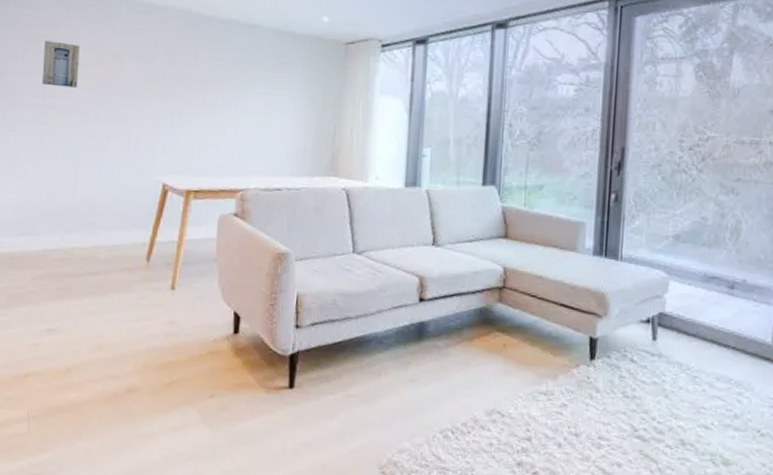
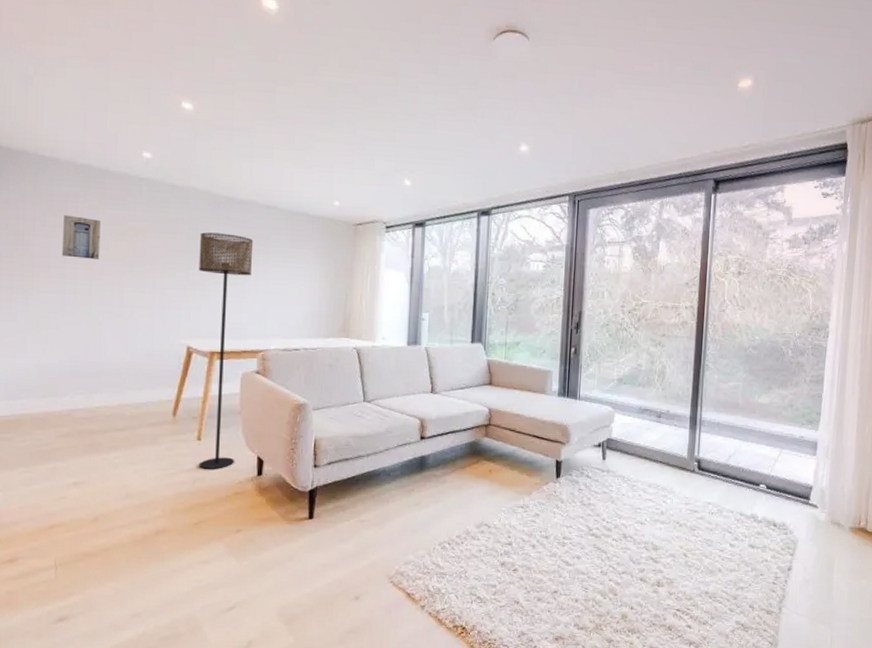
floor lamp: none [172,56,234,324] -> present [198,232,254,469]

